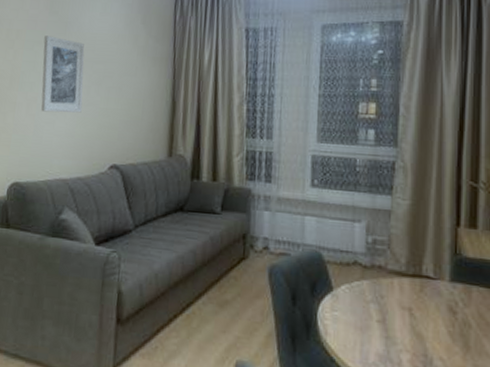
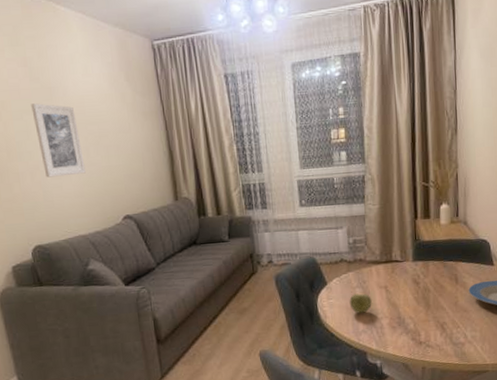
apple: none [359,310,390,339] -> present [349,293,372,314]

